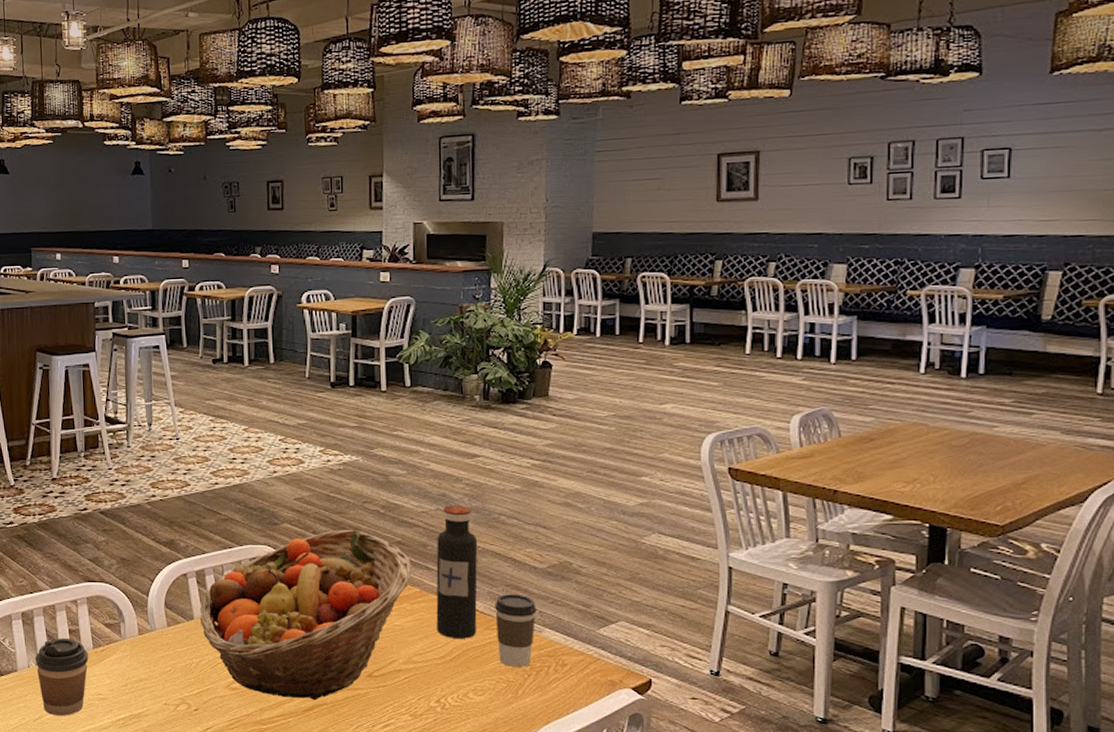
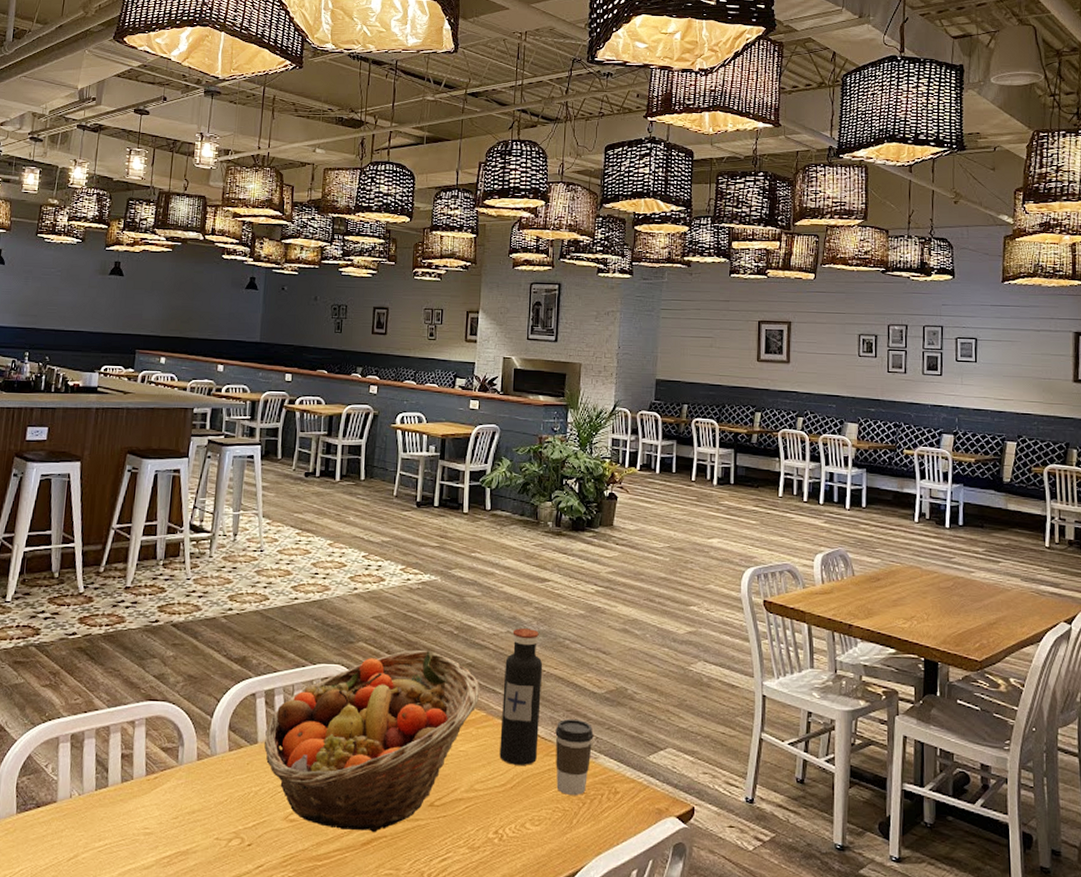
coffee cup: present [35,637,88,716] -> none [78,763,139,855]

